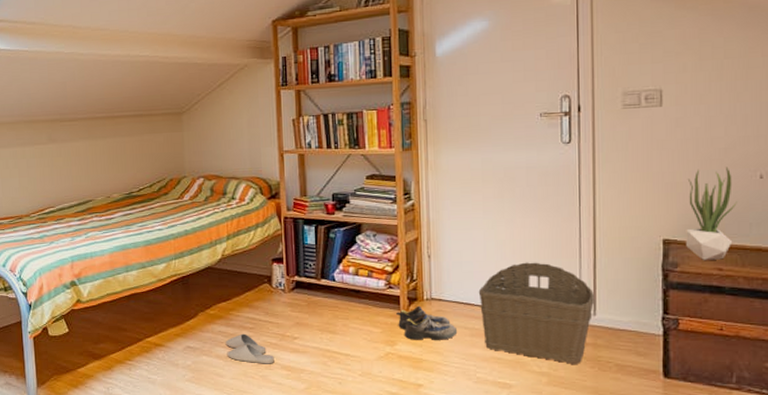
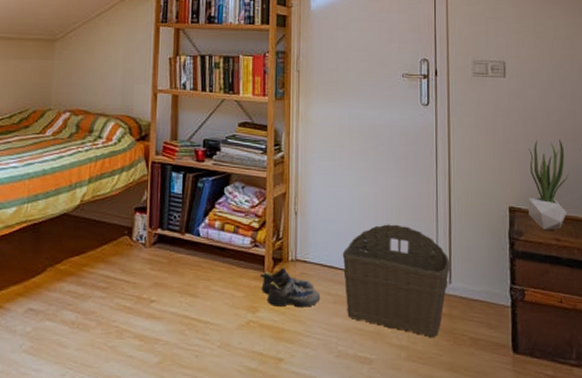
slippers: present [225,333,274,364] -> none [73,294,127,332]

